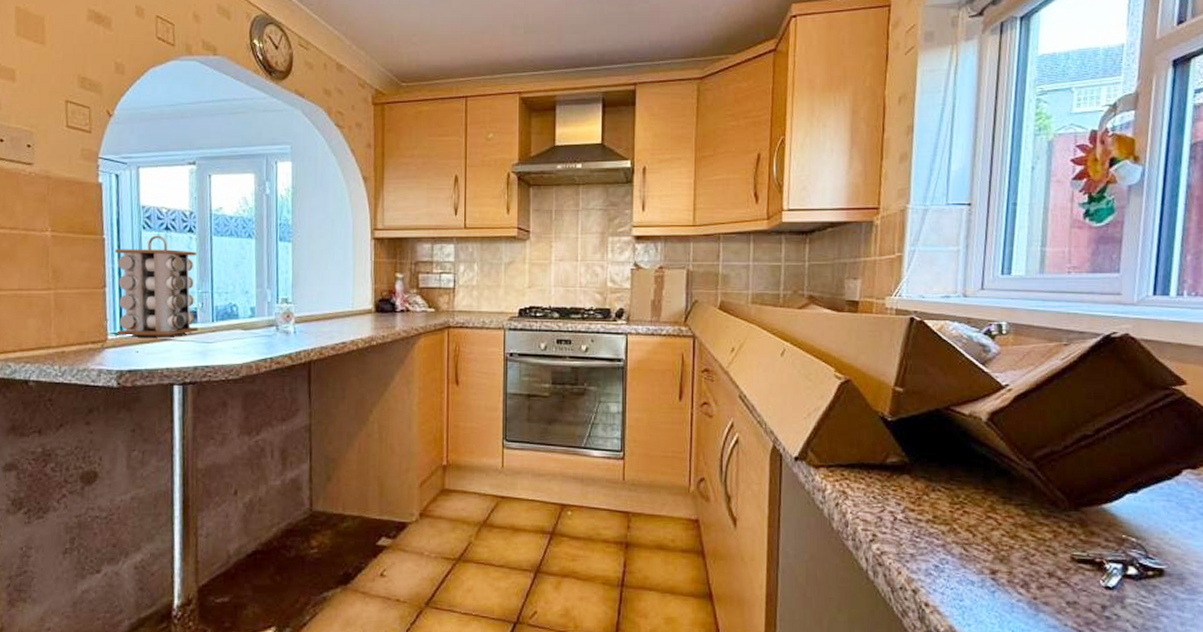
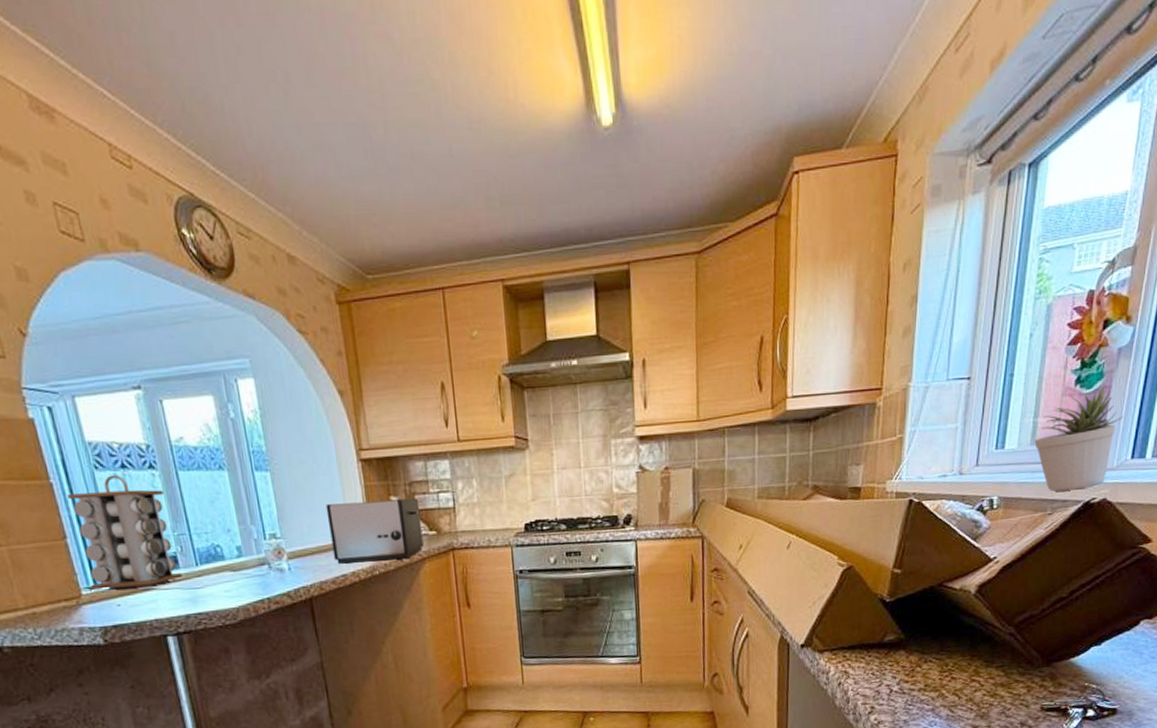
toaster: none [336,276,422,333] -> present [325,498,424,564]
potted plant: none [1043,221,1140,322] -> present [1034,386,1124,492]

